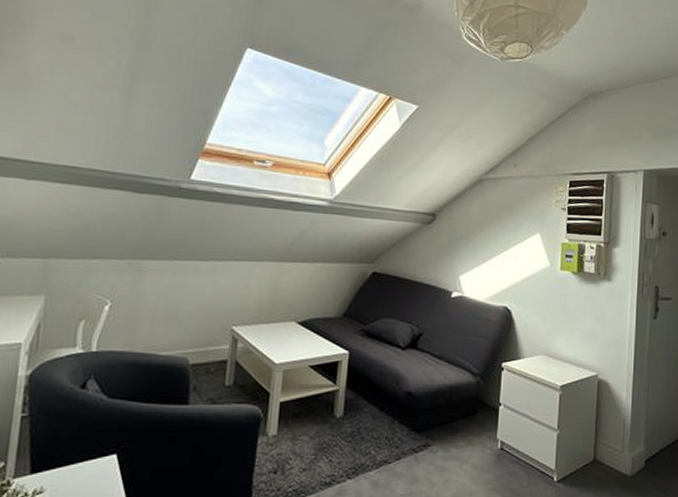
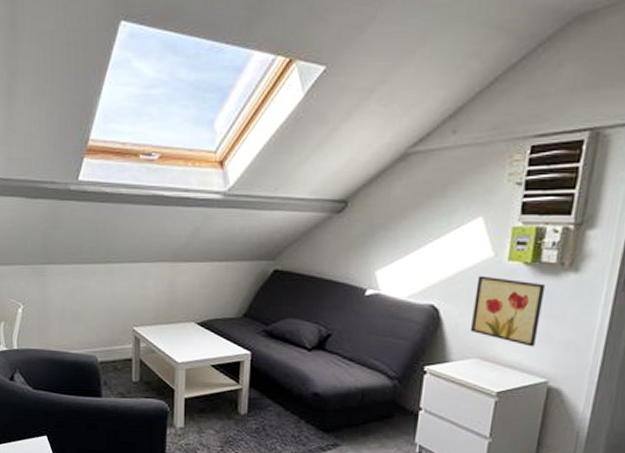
wall art: none [536,282,589,344] -> present [470,275,546,347]

